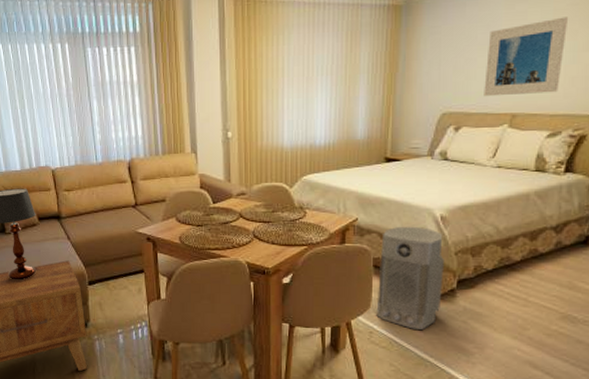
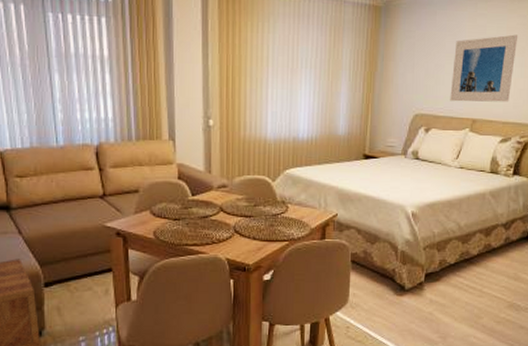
air purifier: present [376,226,444,330] -> none [353,222,414,322]

